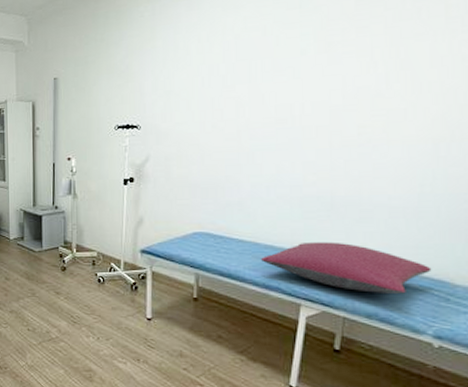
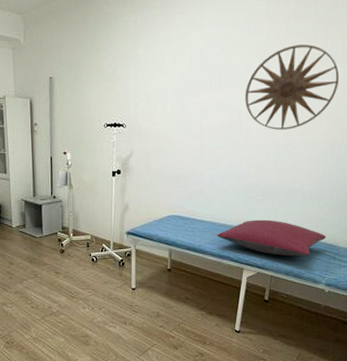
wall art: none [297,16,444,127] -> present [245,44,340,130]

